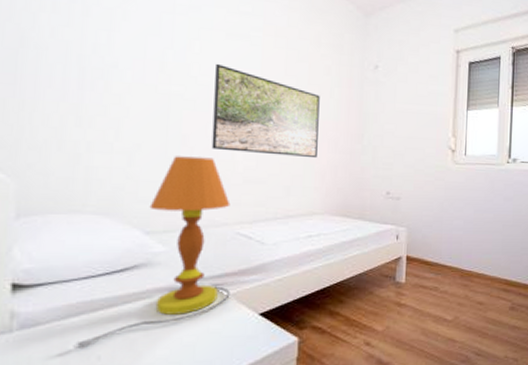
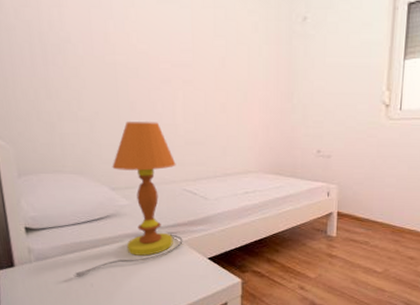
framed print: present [211,63,320,159] -> none [151,29,249,119]

